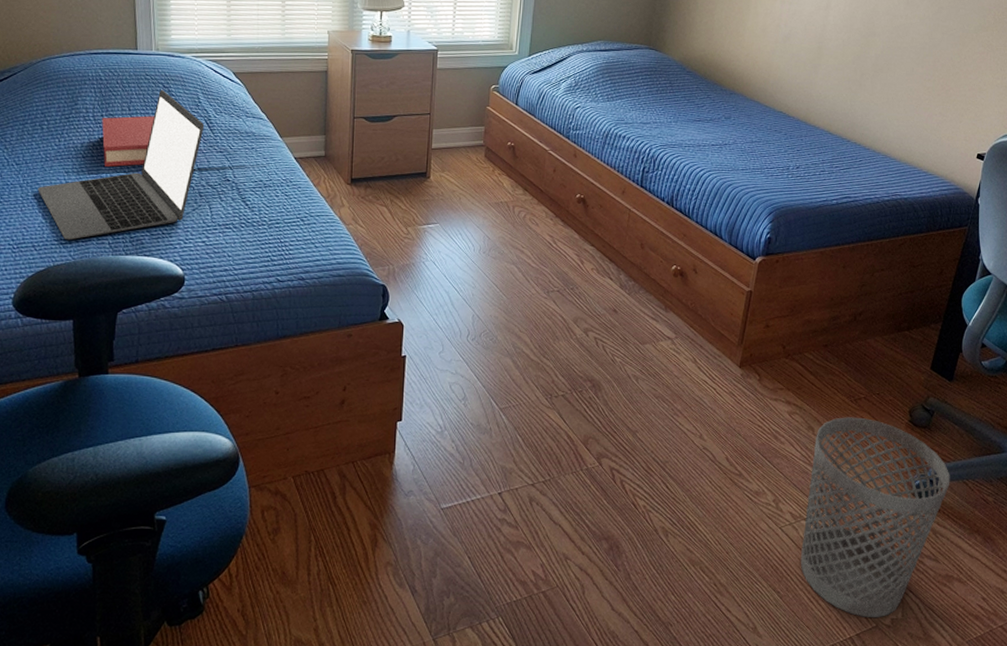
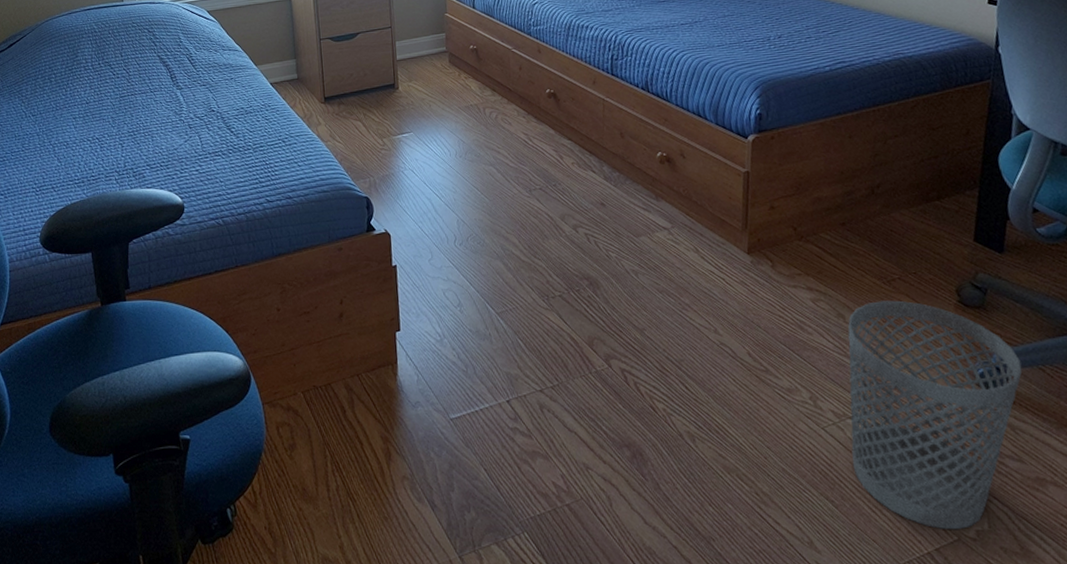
laptop: present [38,90,205,241] -> none [52,35,188,180]
hardback book: present [102,116,155,167] -> none [99,59,144,109]

